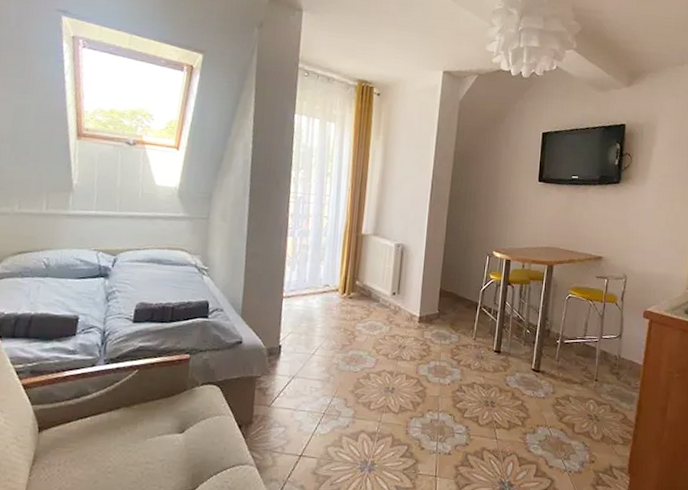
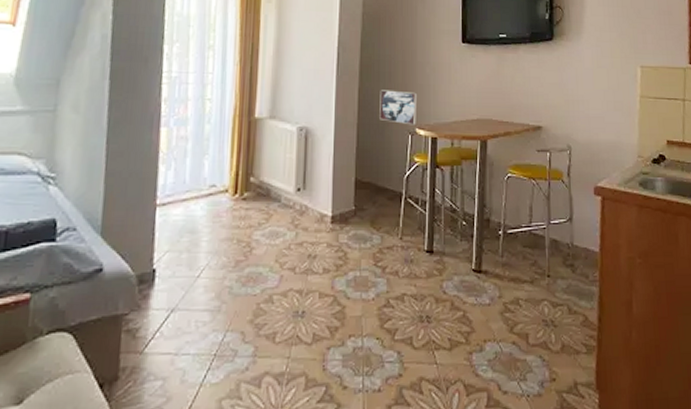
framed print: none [463,217,497,249] -> present [379,90,418,125]

